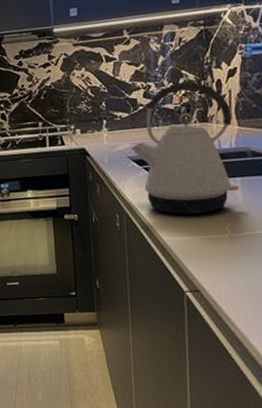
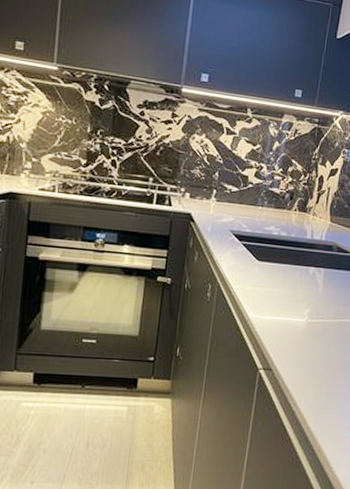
kettle: present [131,82,239,215] -> none [234,170,328,297]

